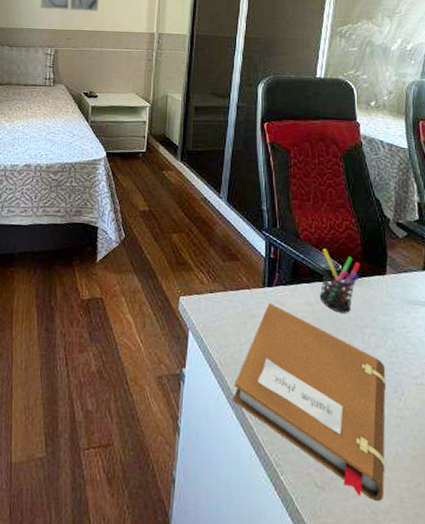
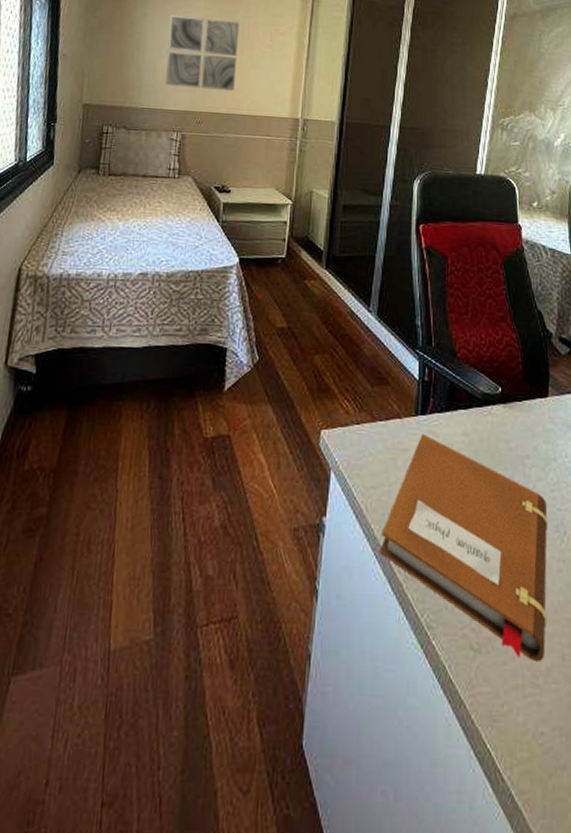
pen holder: present [319,248,361,313] -> none [477,368,522,443]

